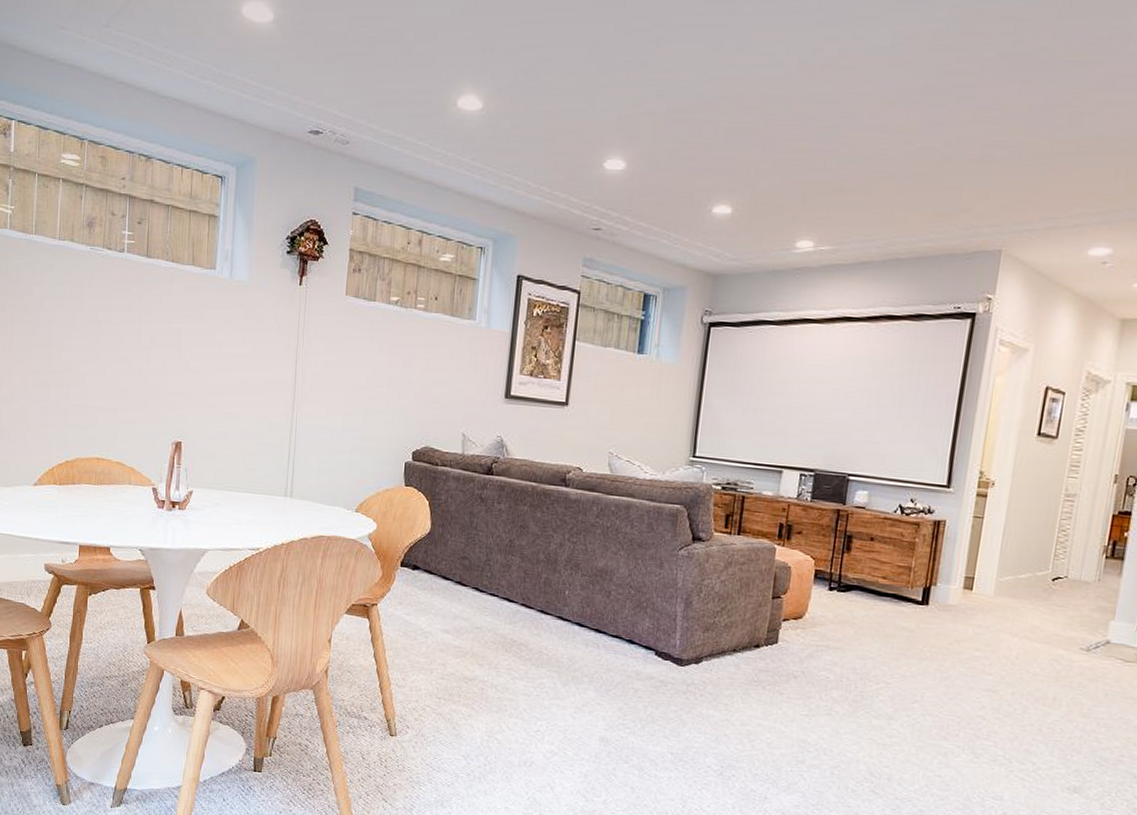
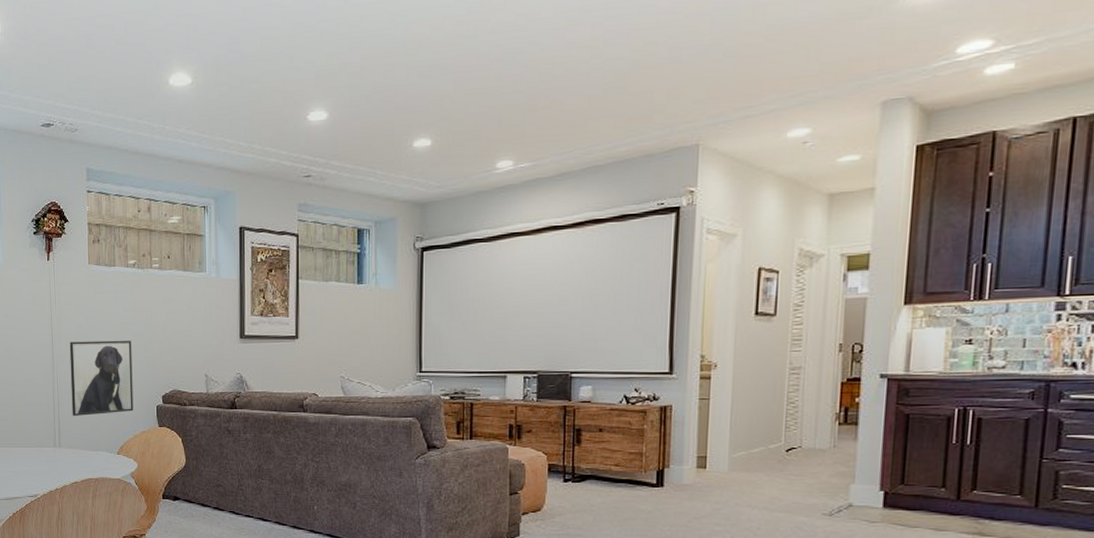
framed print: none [309,379,385,466] -> present [69,340,134,416]

